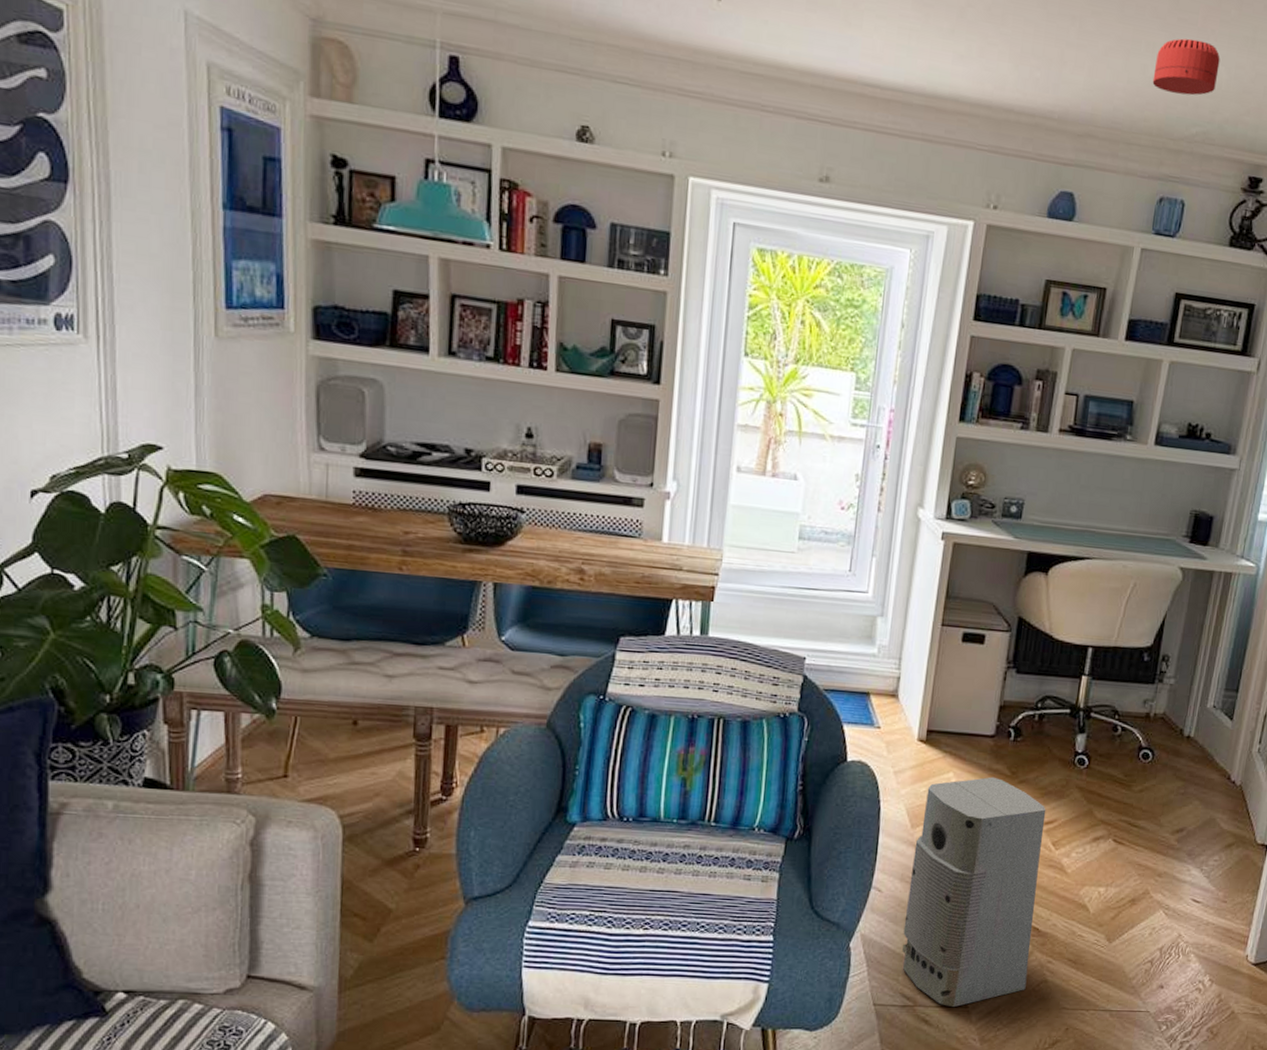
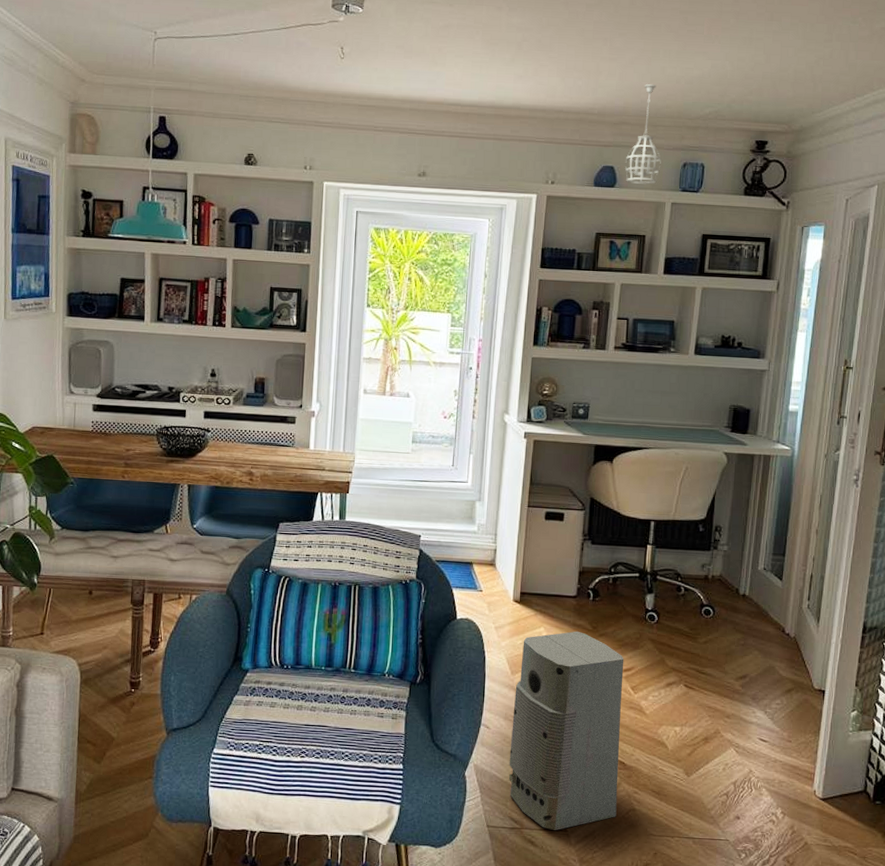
pendant light: none [1087,86,1134,222] -> present [625,84,661,184]
smoke detector: present [1152,38,1220,96] -> none [671,44,724,85]

